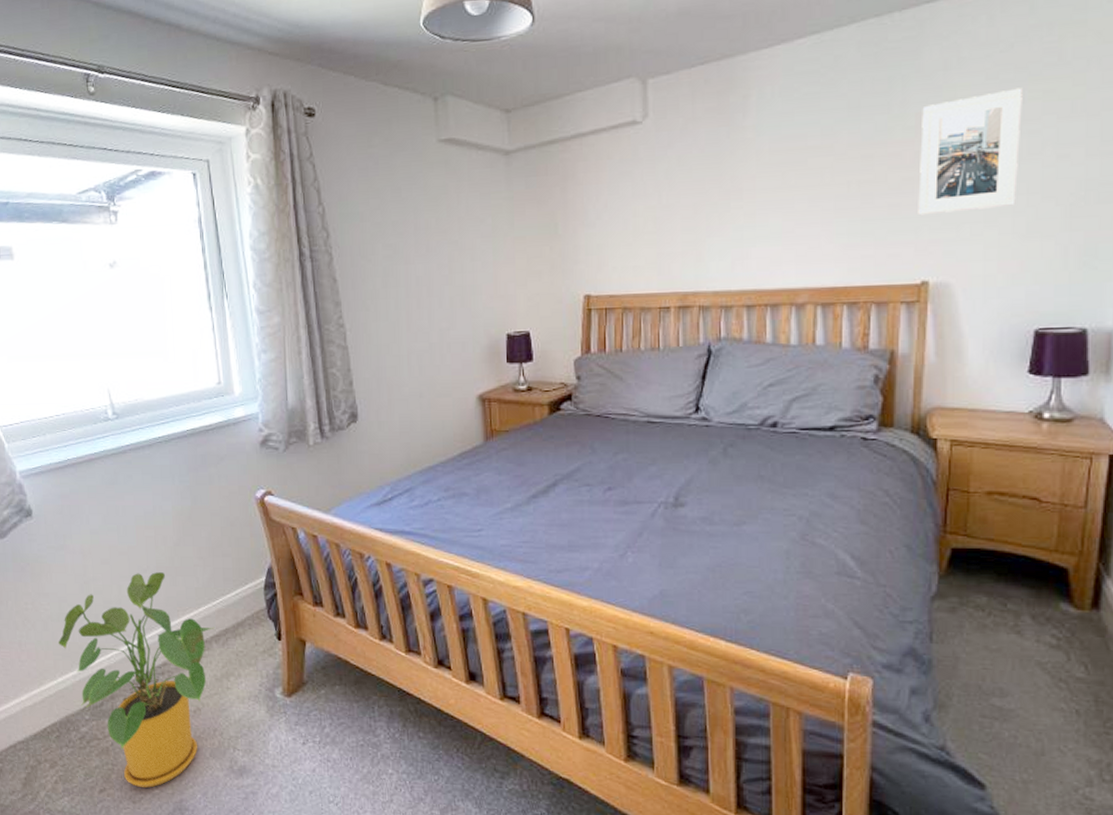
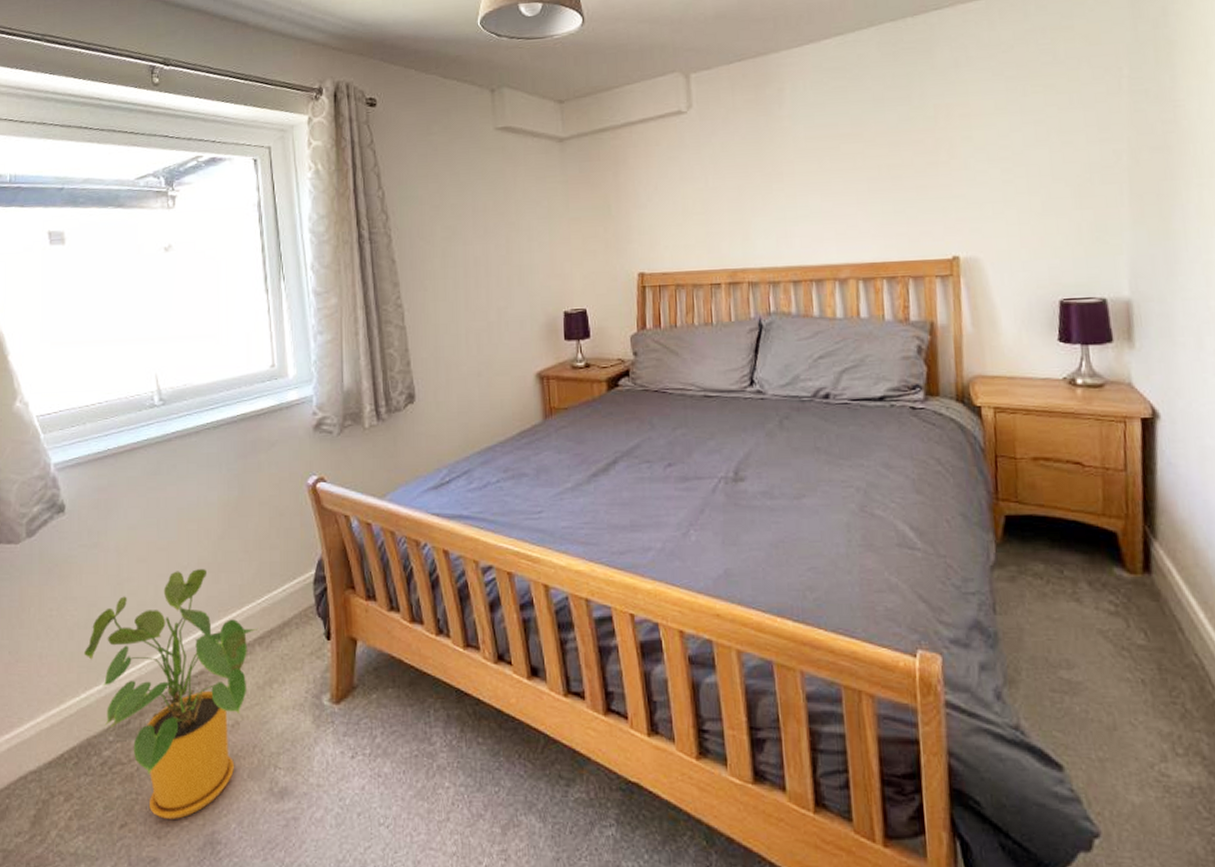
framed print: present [918,88,1023,216] -> none [939,83,1030,196]

